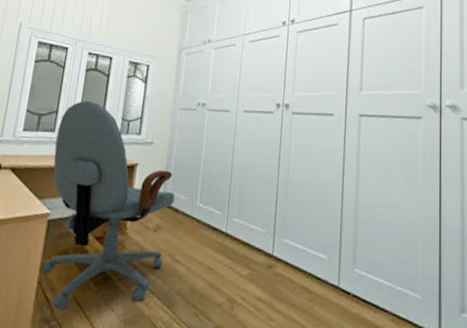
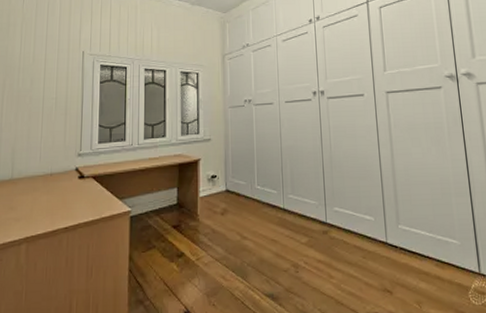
office chair: present [40,100,175,310] -> none [127,110,236,291]

